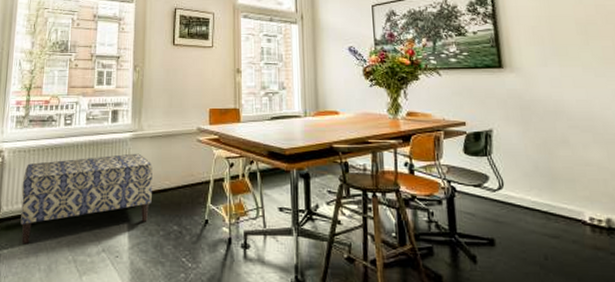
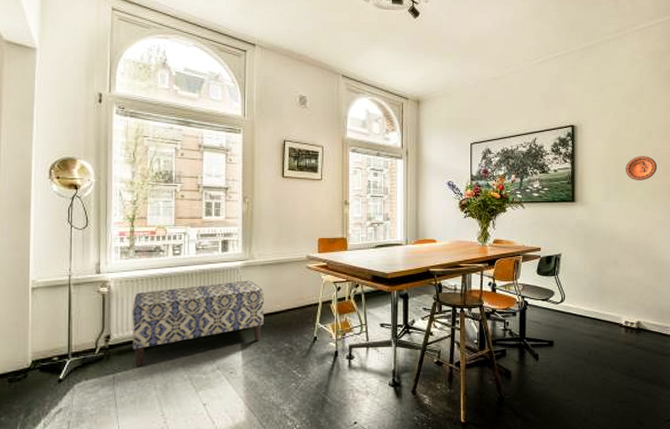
decorative plate: none [562,13,605,42] -> present [625,156,658,180]

